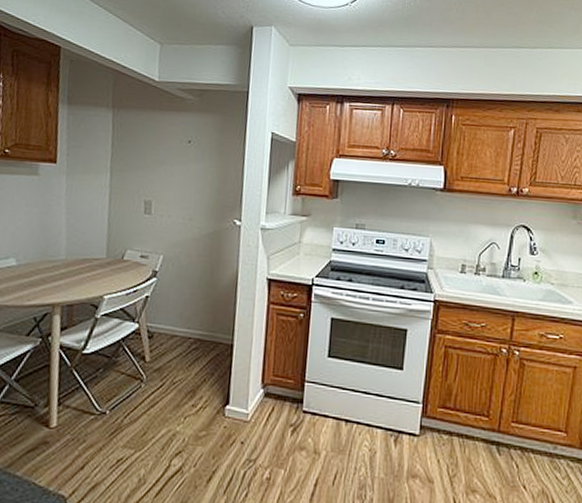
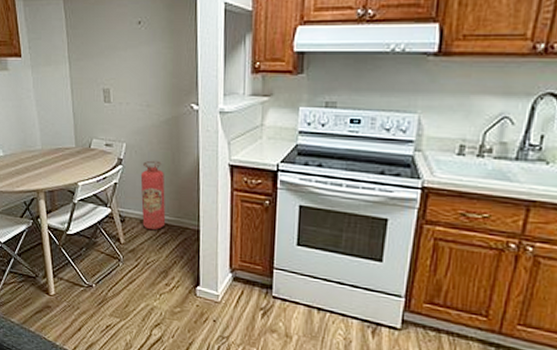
fire extinguisher: none [172,273,201,347] -> present [140,160,166,231]

